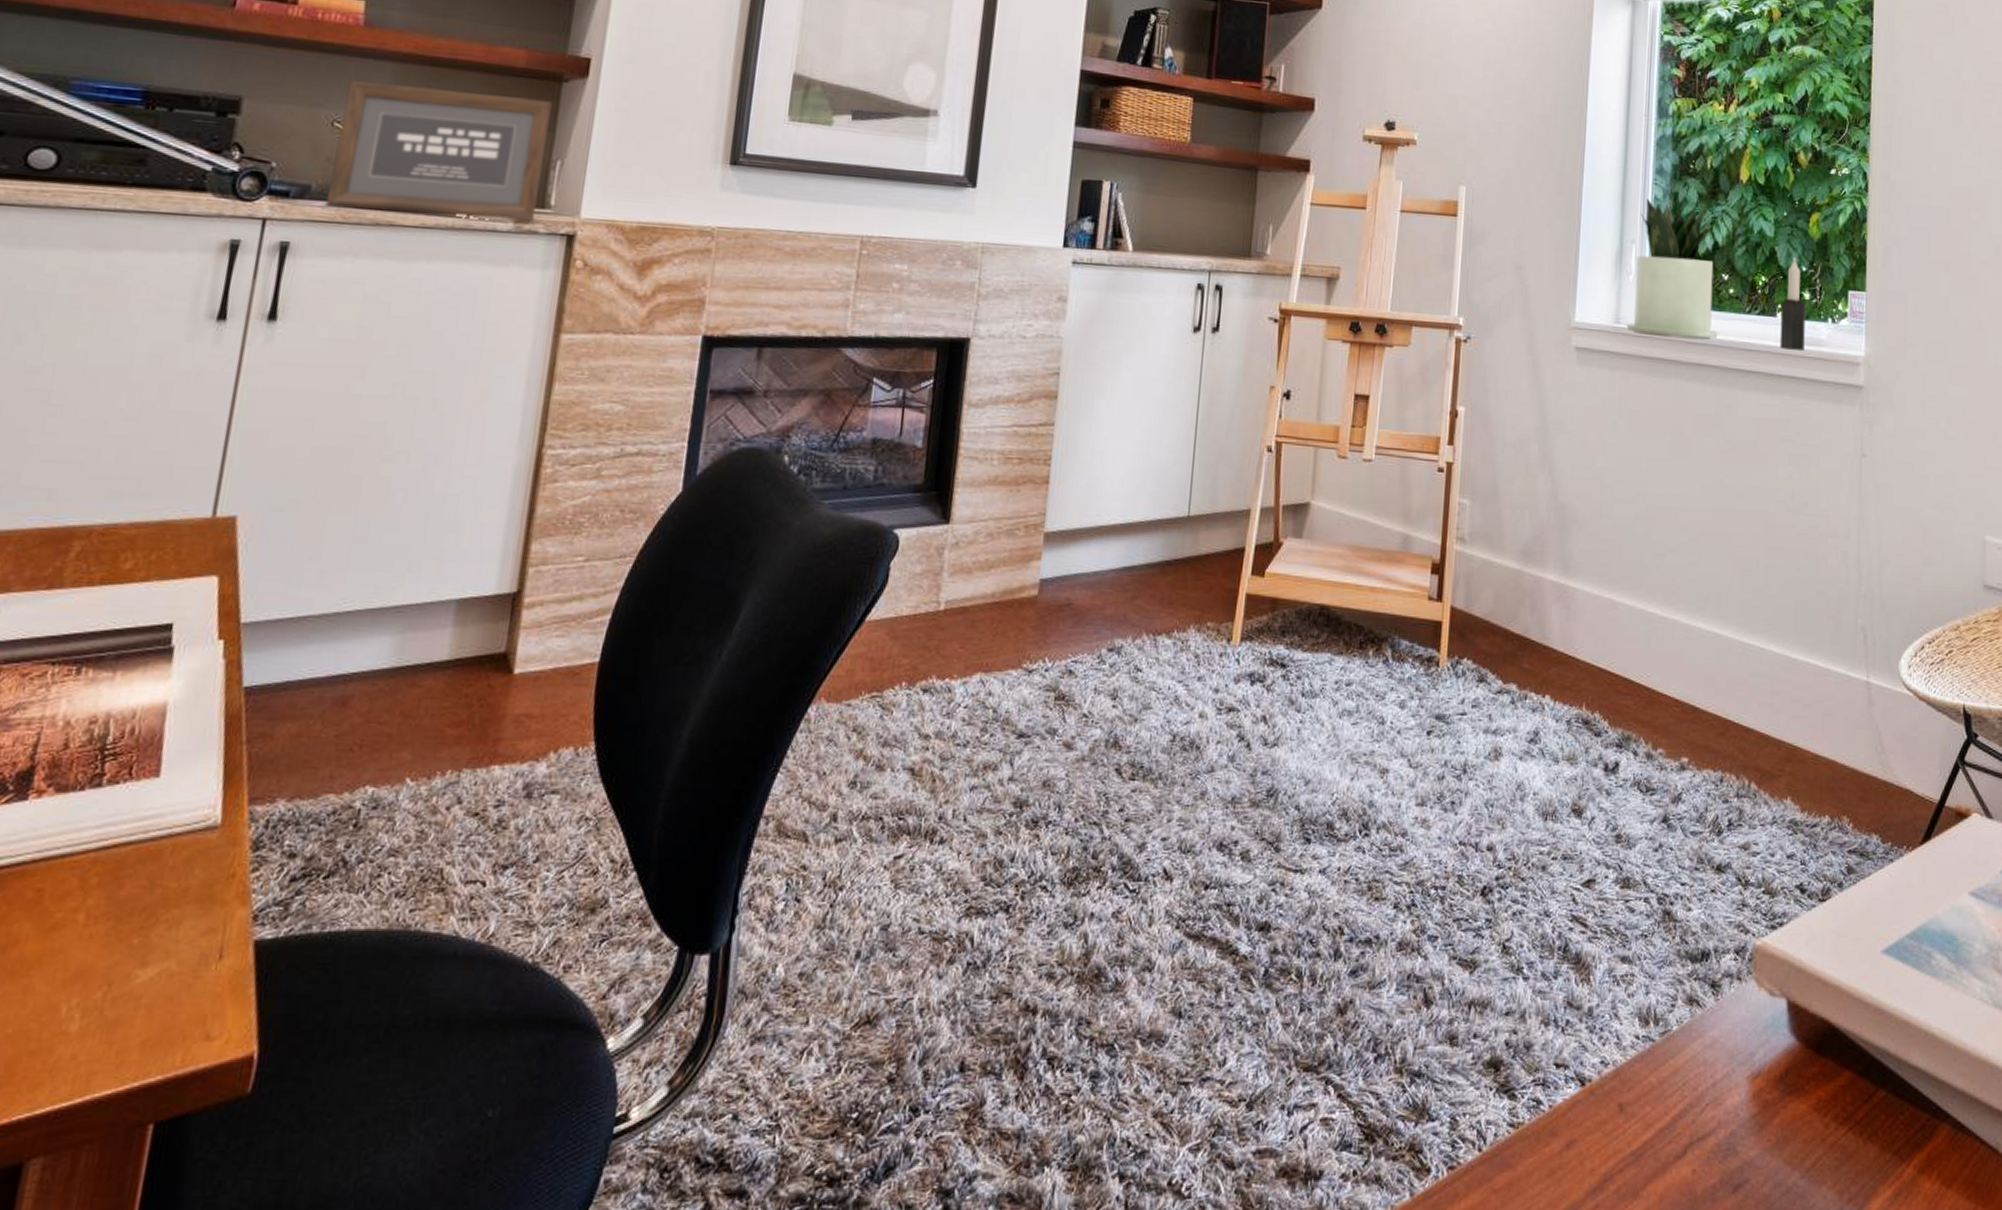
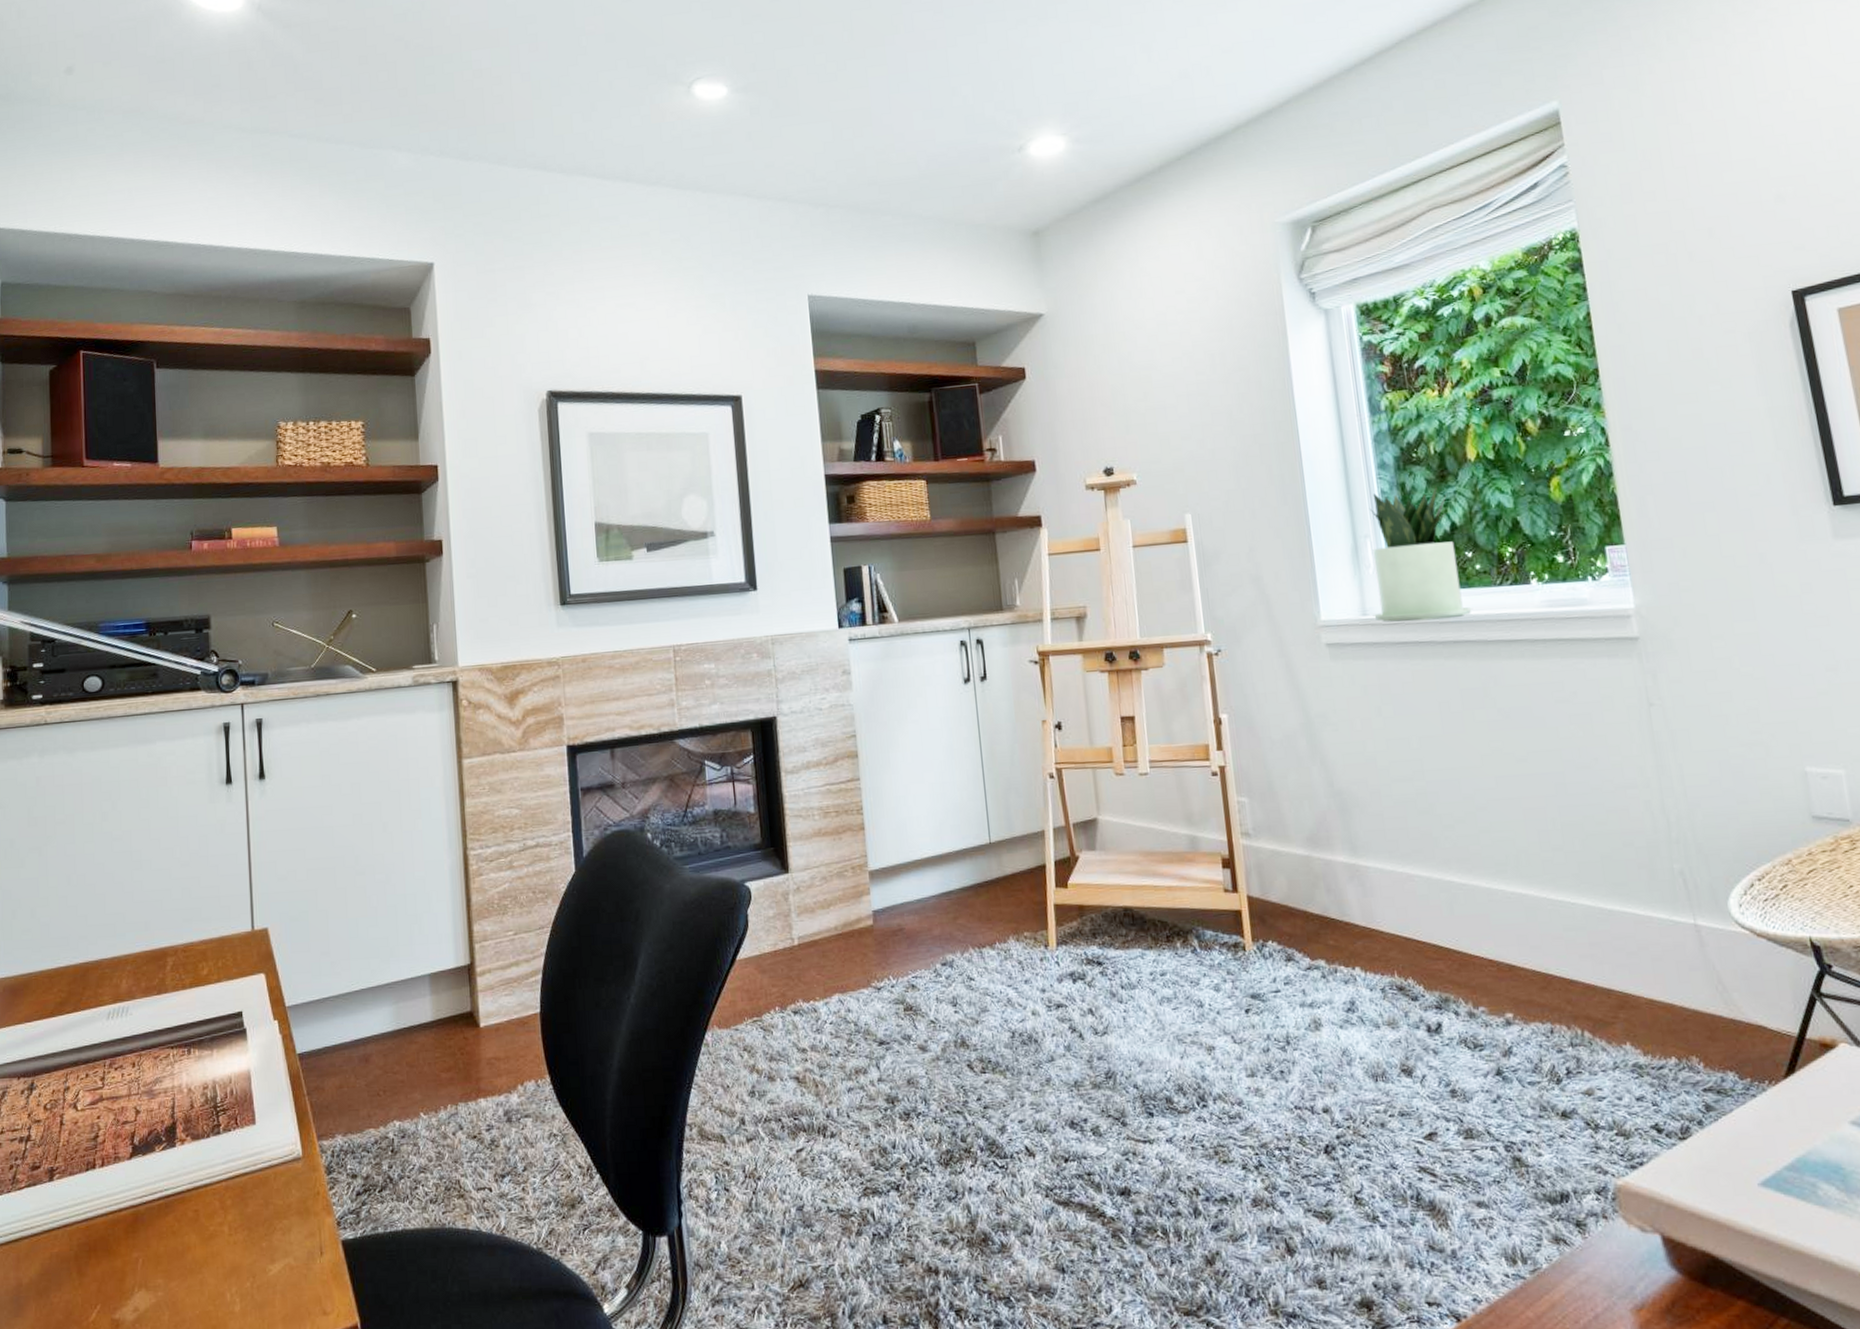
picture frame: present [325,80,552,221] -> none [278,578,425,688]
candle: present [1779,256,1806,352] -> none [1533,523,1567,615]

